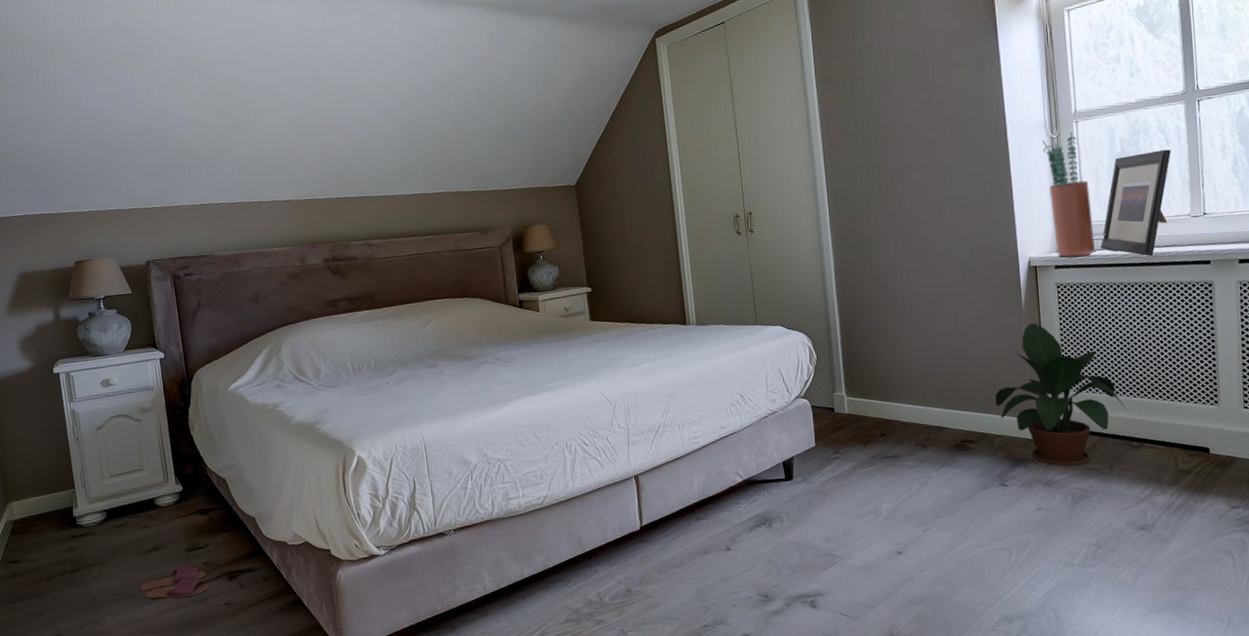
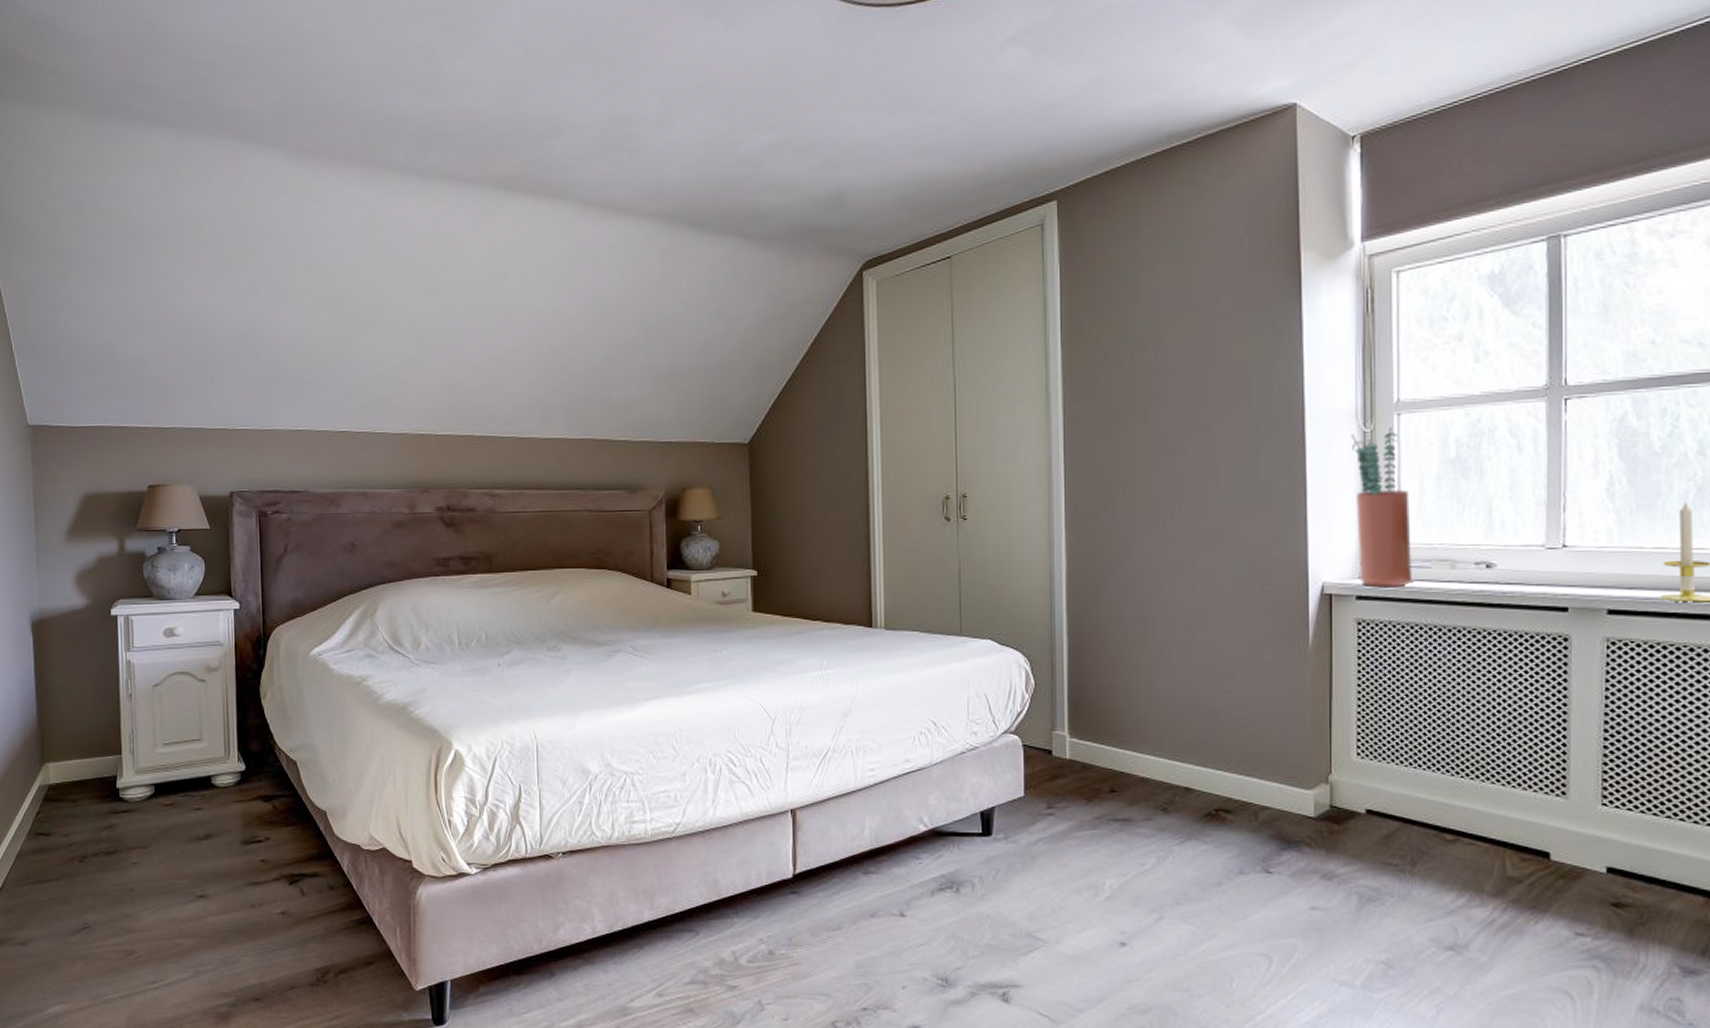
slippers: present [140,567,210,599] -> none [184,863,266,900]
potted plant: present [995,323,1127,467] -> none [1265,667,1441,857]
picture frame: present [1101,149,1172,257] -> none [1420,458,1525,596]

